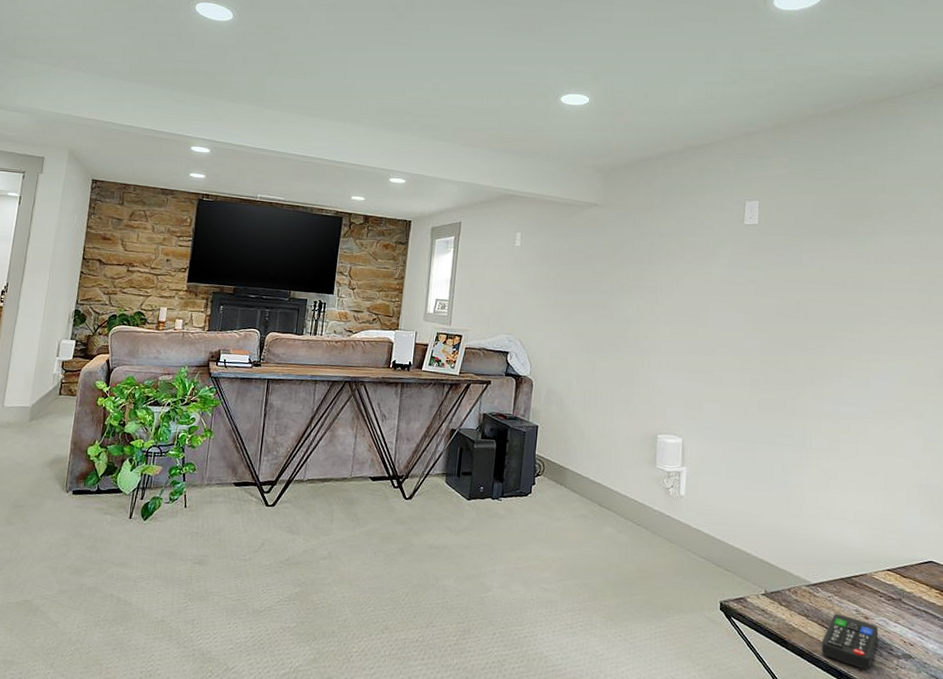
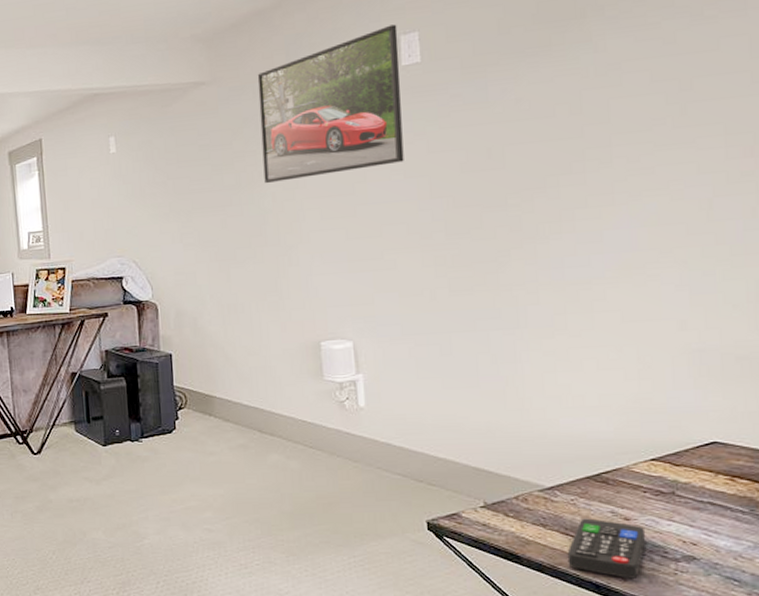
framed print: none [632,191,745,299] -> present [257,24,404,183]

